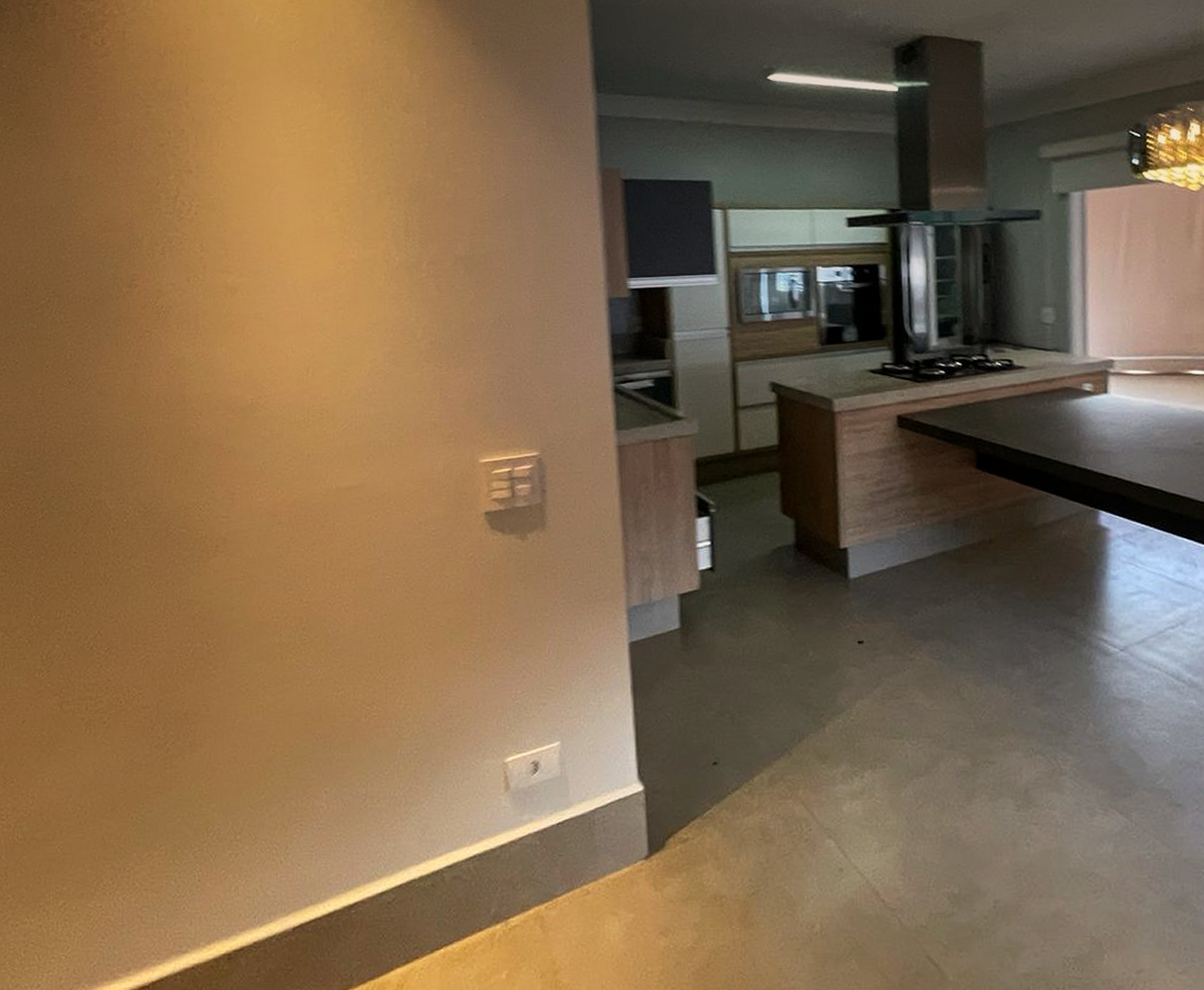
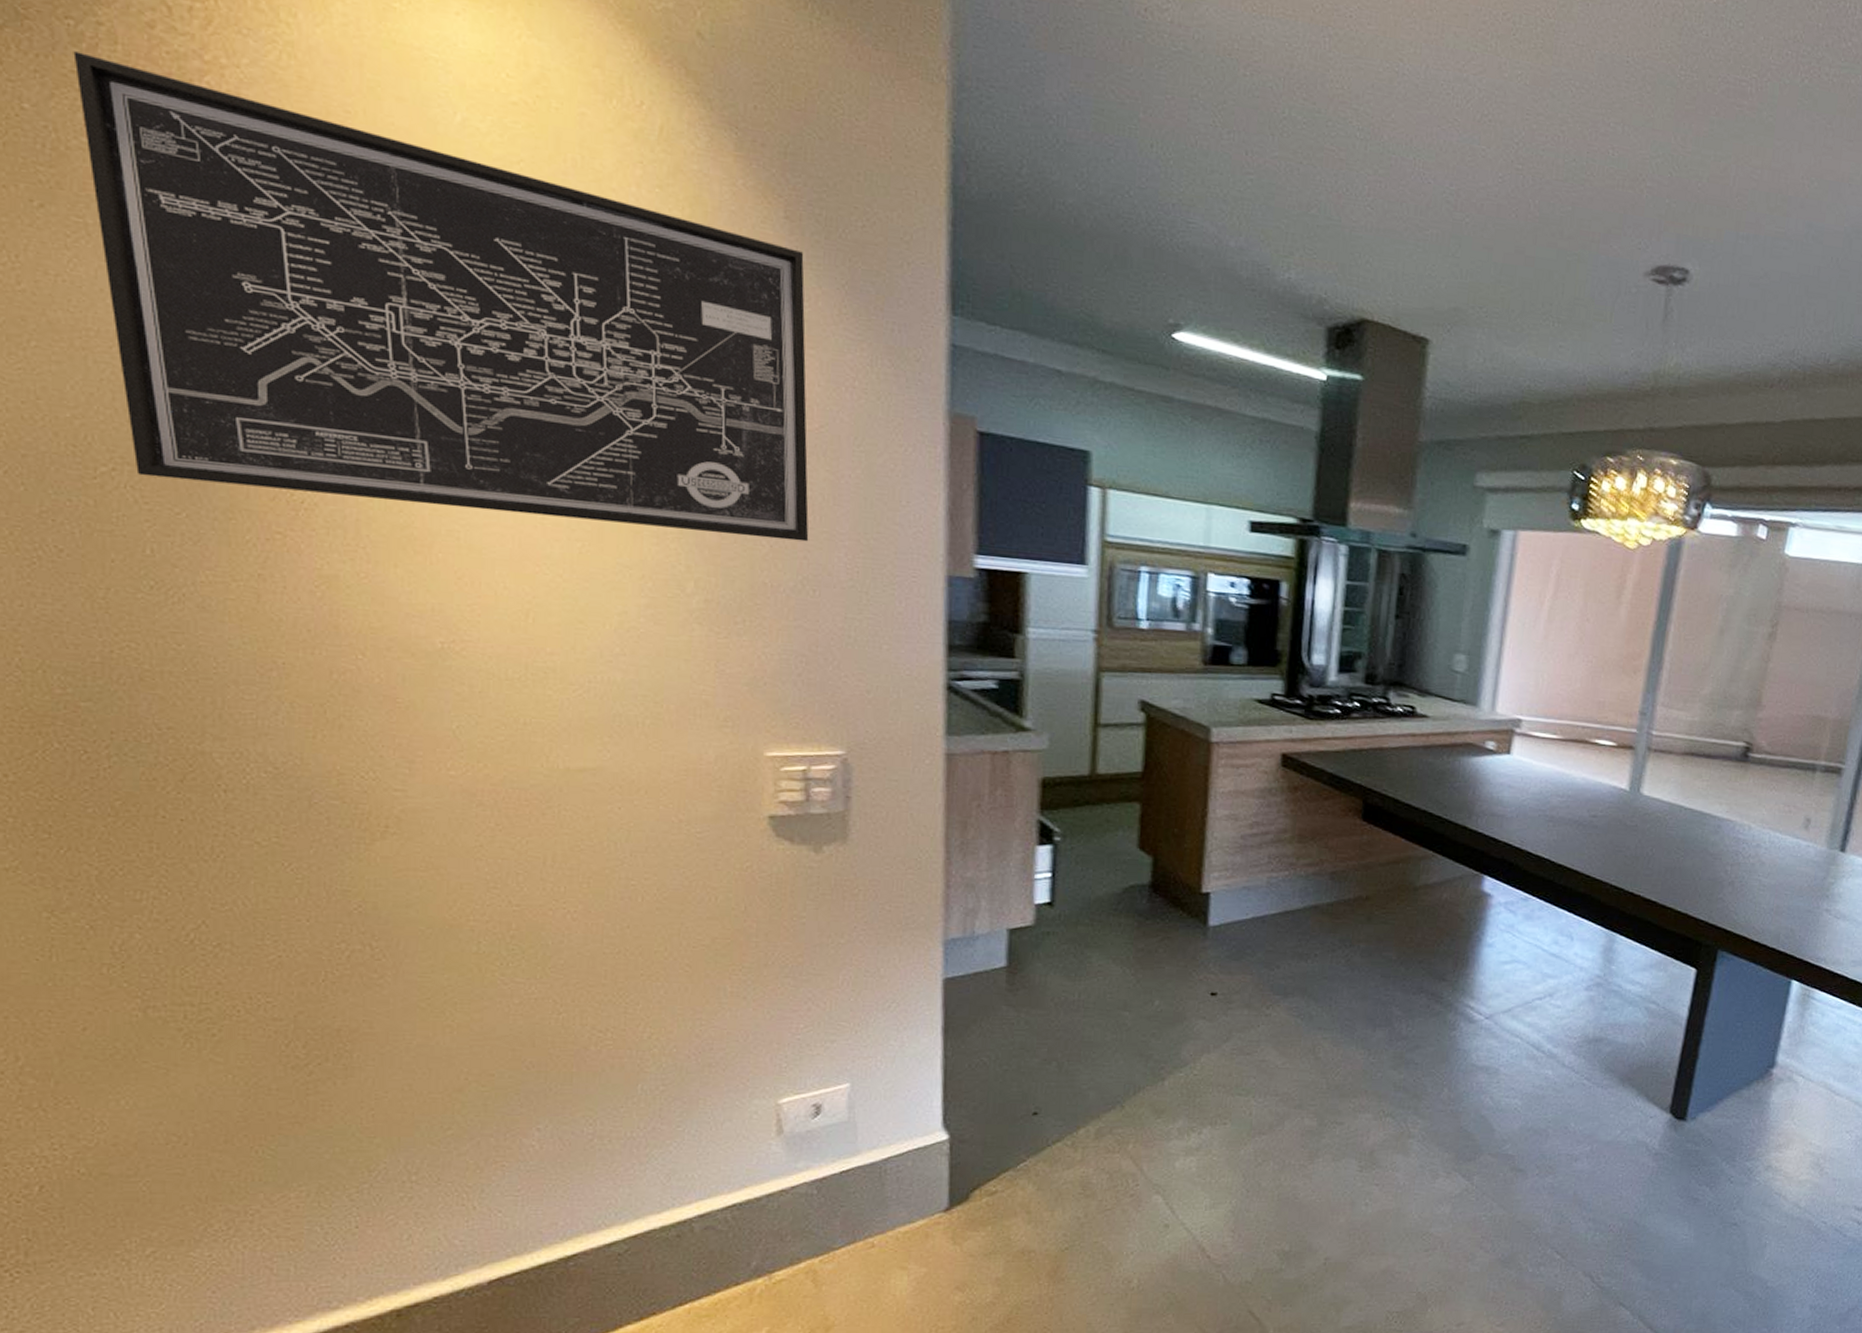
wall art: none [31,25,503,303] -> present [73,51,809,542]

